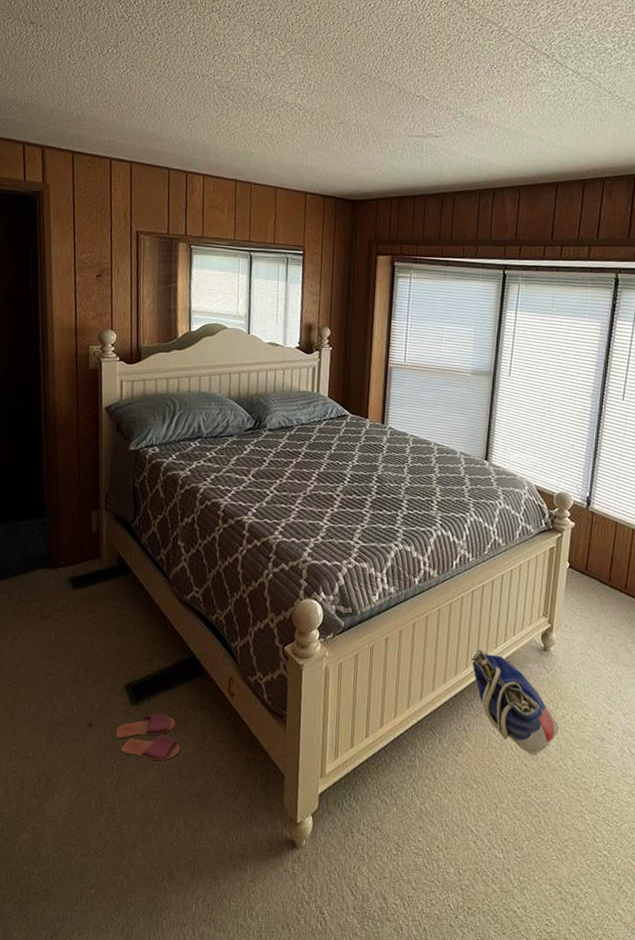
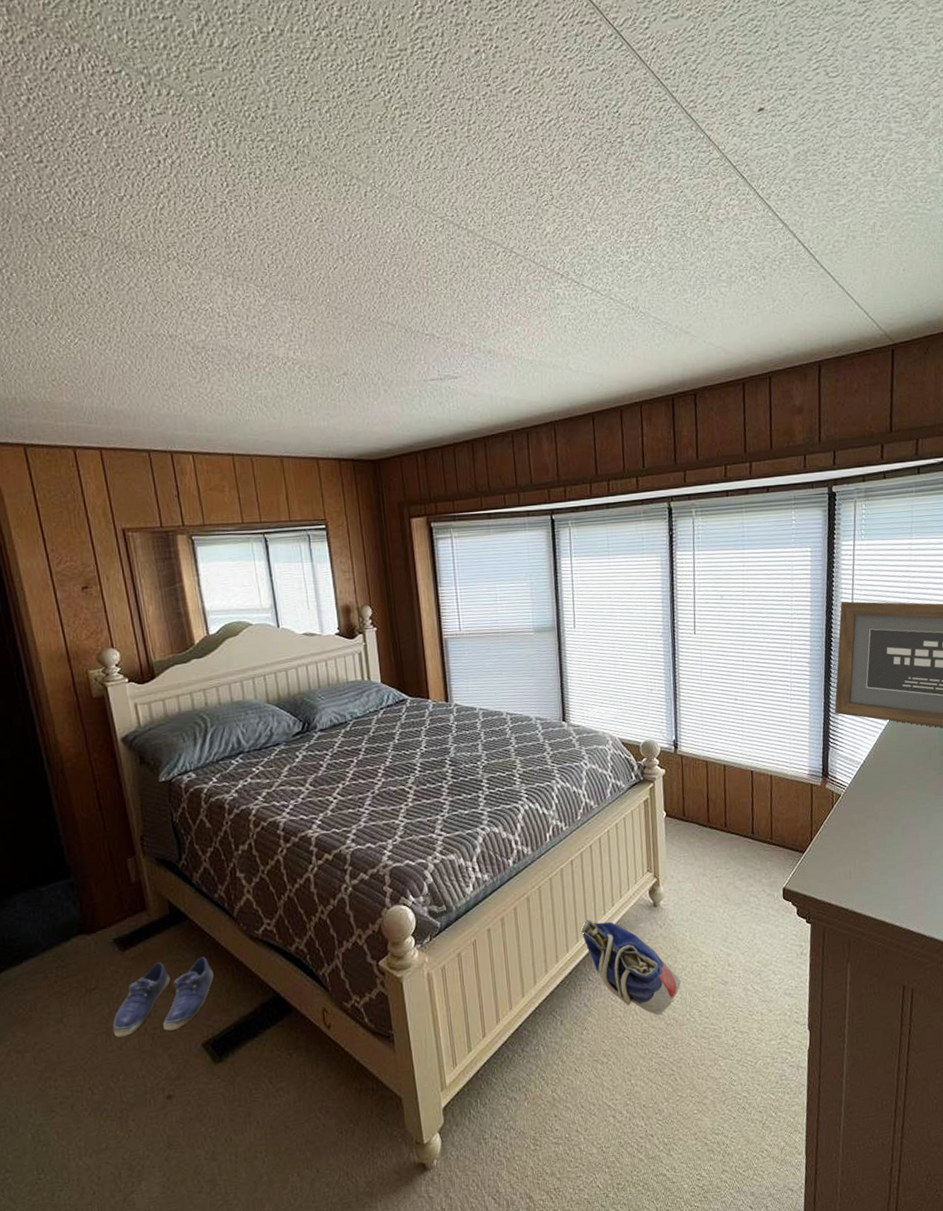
shoe: none [55,605,144,668] -> present [112,956,214,1038]
slippers: present [115,713,181,761] -> none [201,1064,280,1119]

